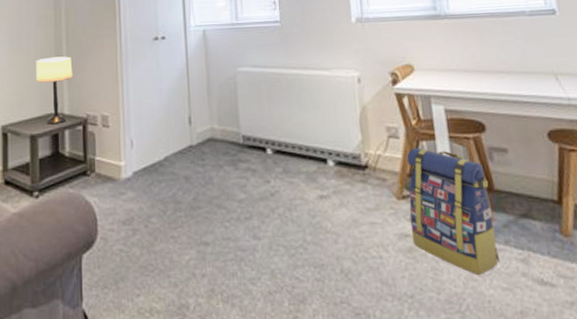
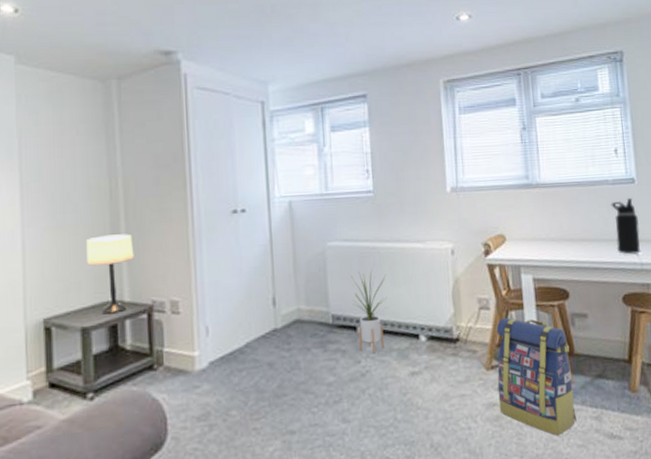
house plant: none [260,93,295,175] -> present [351,268,387,354]
water bottle: none [529,29,567,89] -> present [611,197,641,255]

